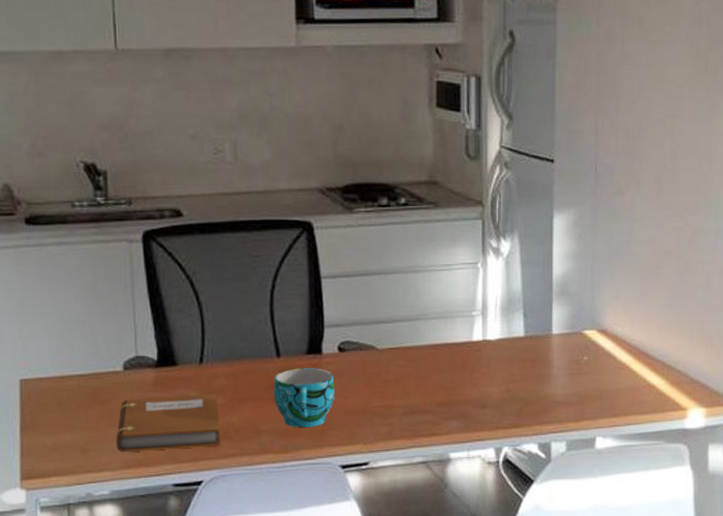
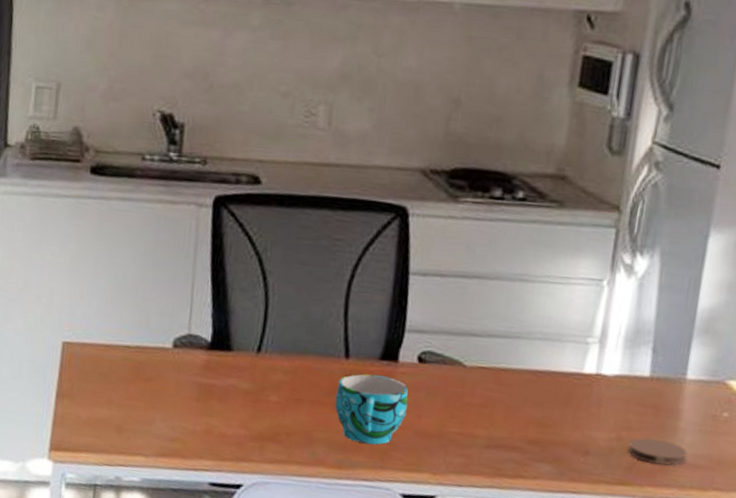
notebook: present [116,394,220,453] -> none [154,380,271,449]
coaster: none [516,386,562,407] -> present [628,437,688,466]

